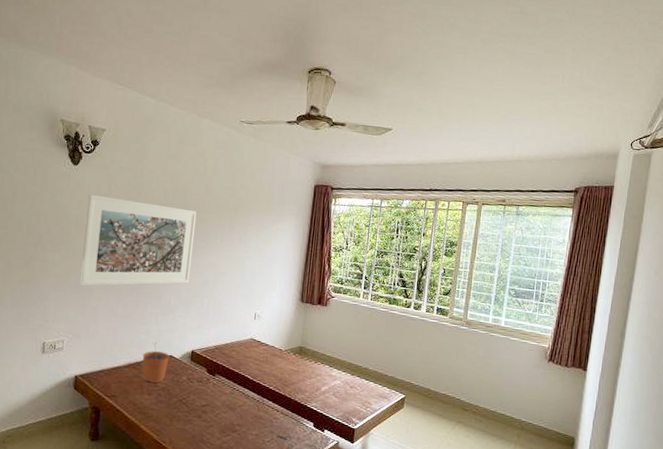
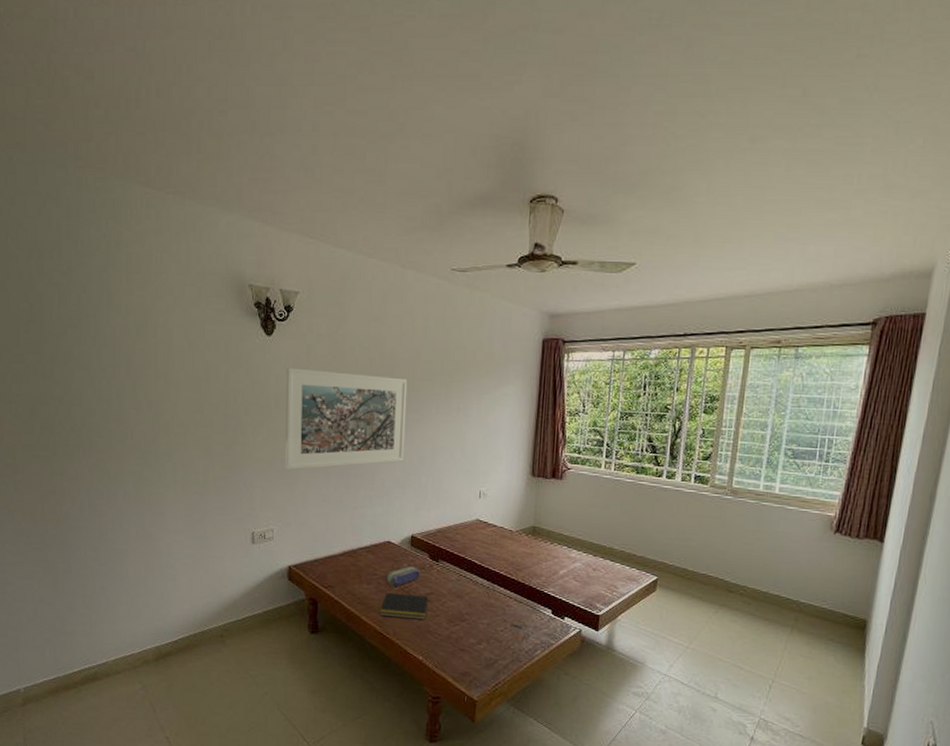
plant pot: present [142,342,170,384] -> none [358,527,388,572]
notepad: none [158,403,204,430] -> present [379,592,429,620]
pencil case: none [165,379,198,399] -> present [385,566,420,587]

